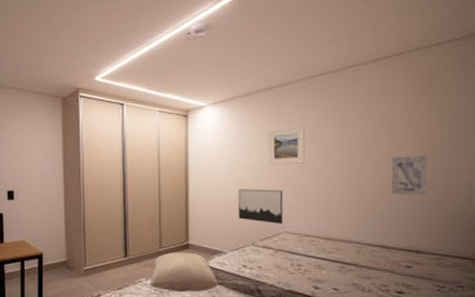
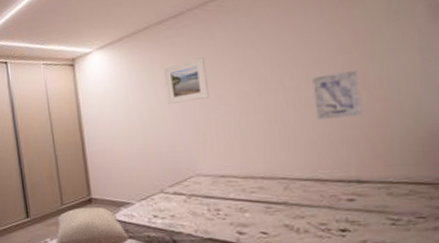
wall art: present [238,189,284,224] -> none [138,129,194,168]

